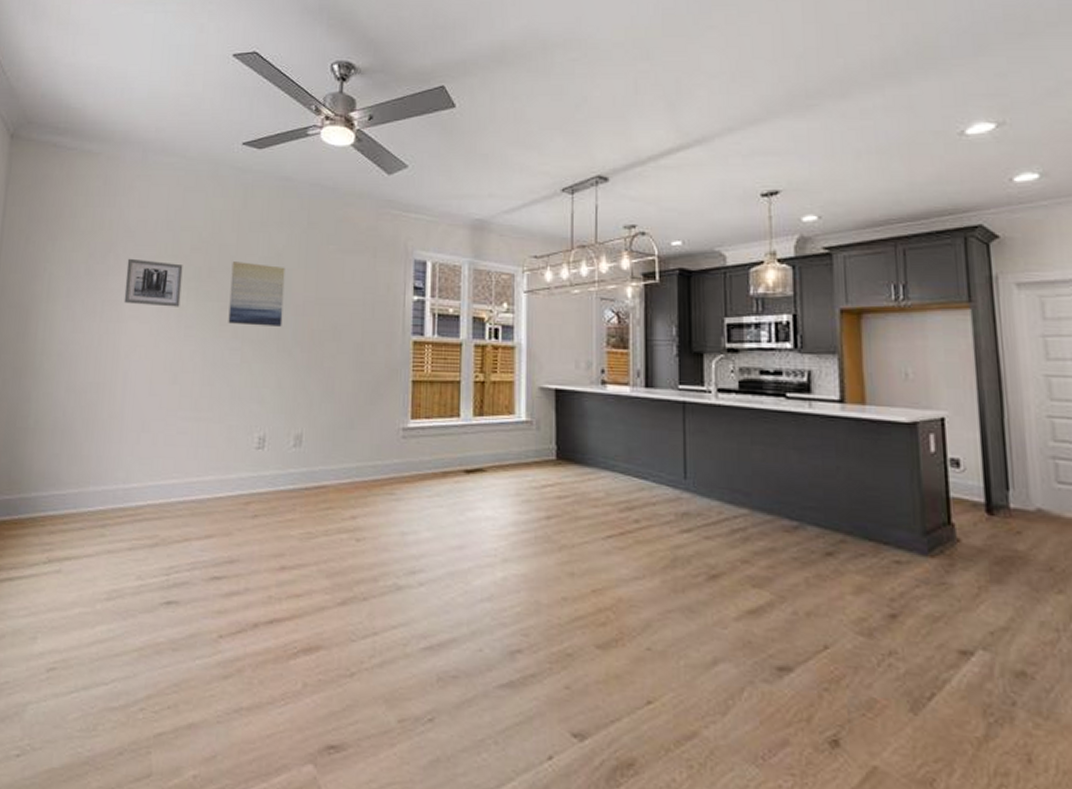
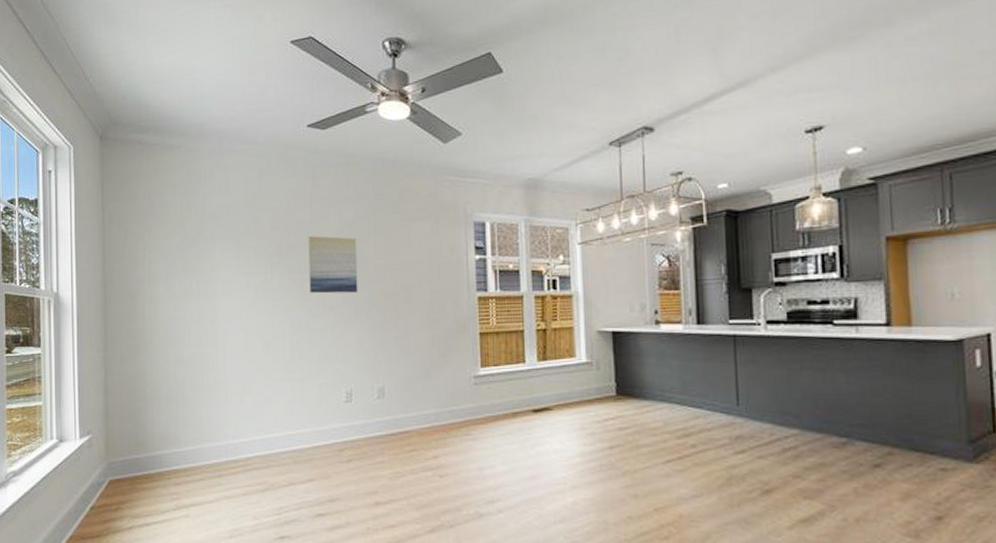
wall art: present [124,258,183,307] -> none [215,240,266,282]

